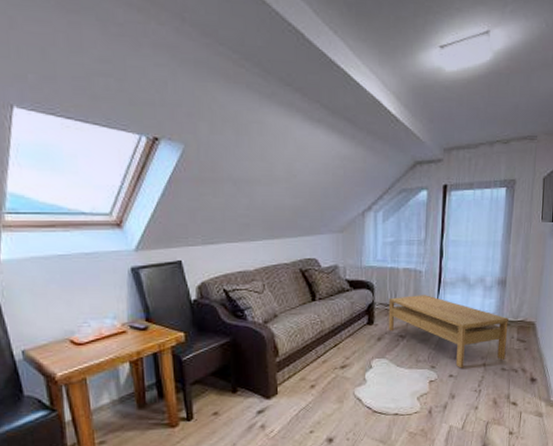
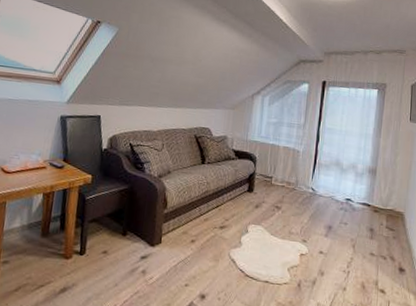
coffee table: present [388,295,508,368] -> none [266,170,378,247]

